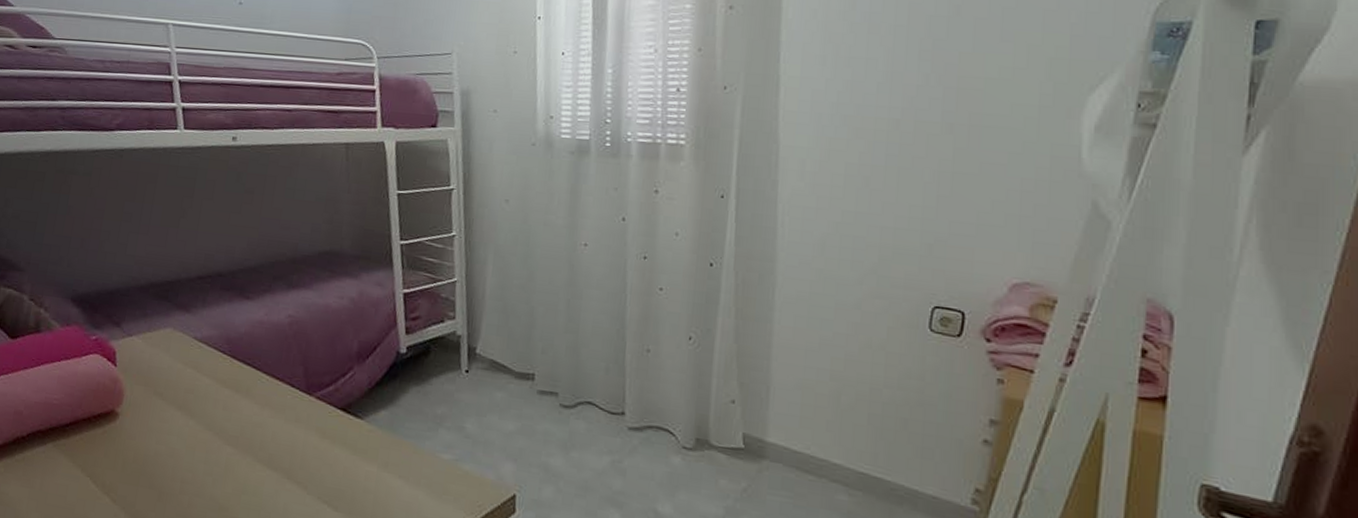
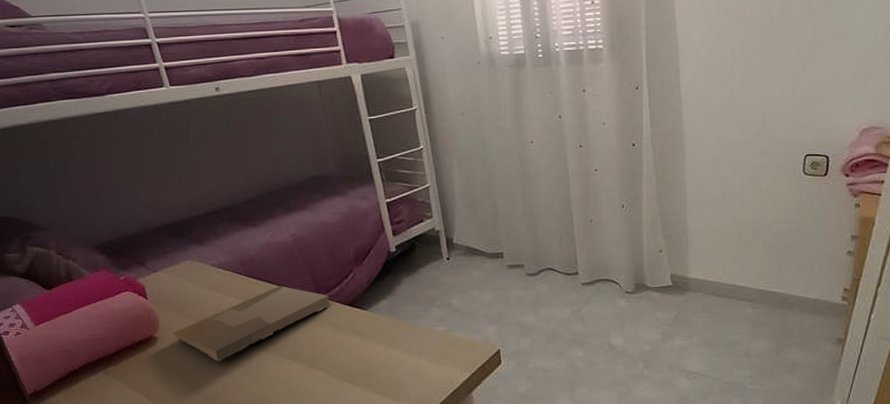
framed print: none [136,373,321,454] -> present [173,286,330,362]

